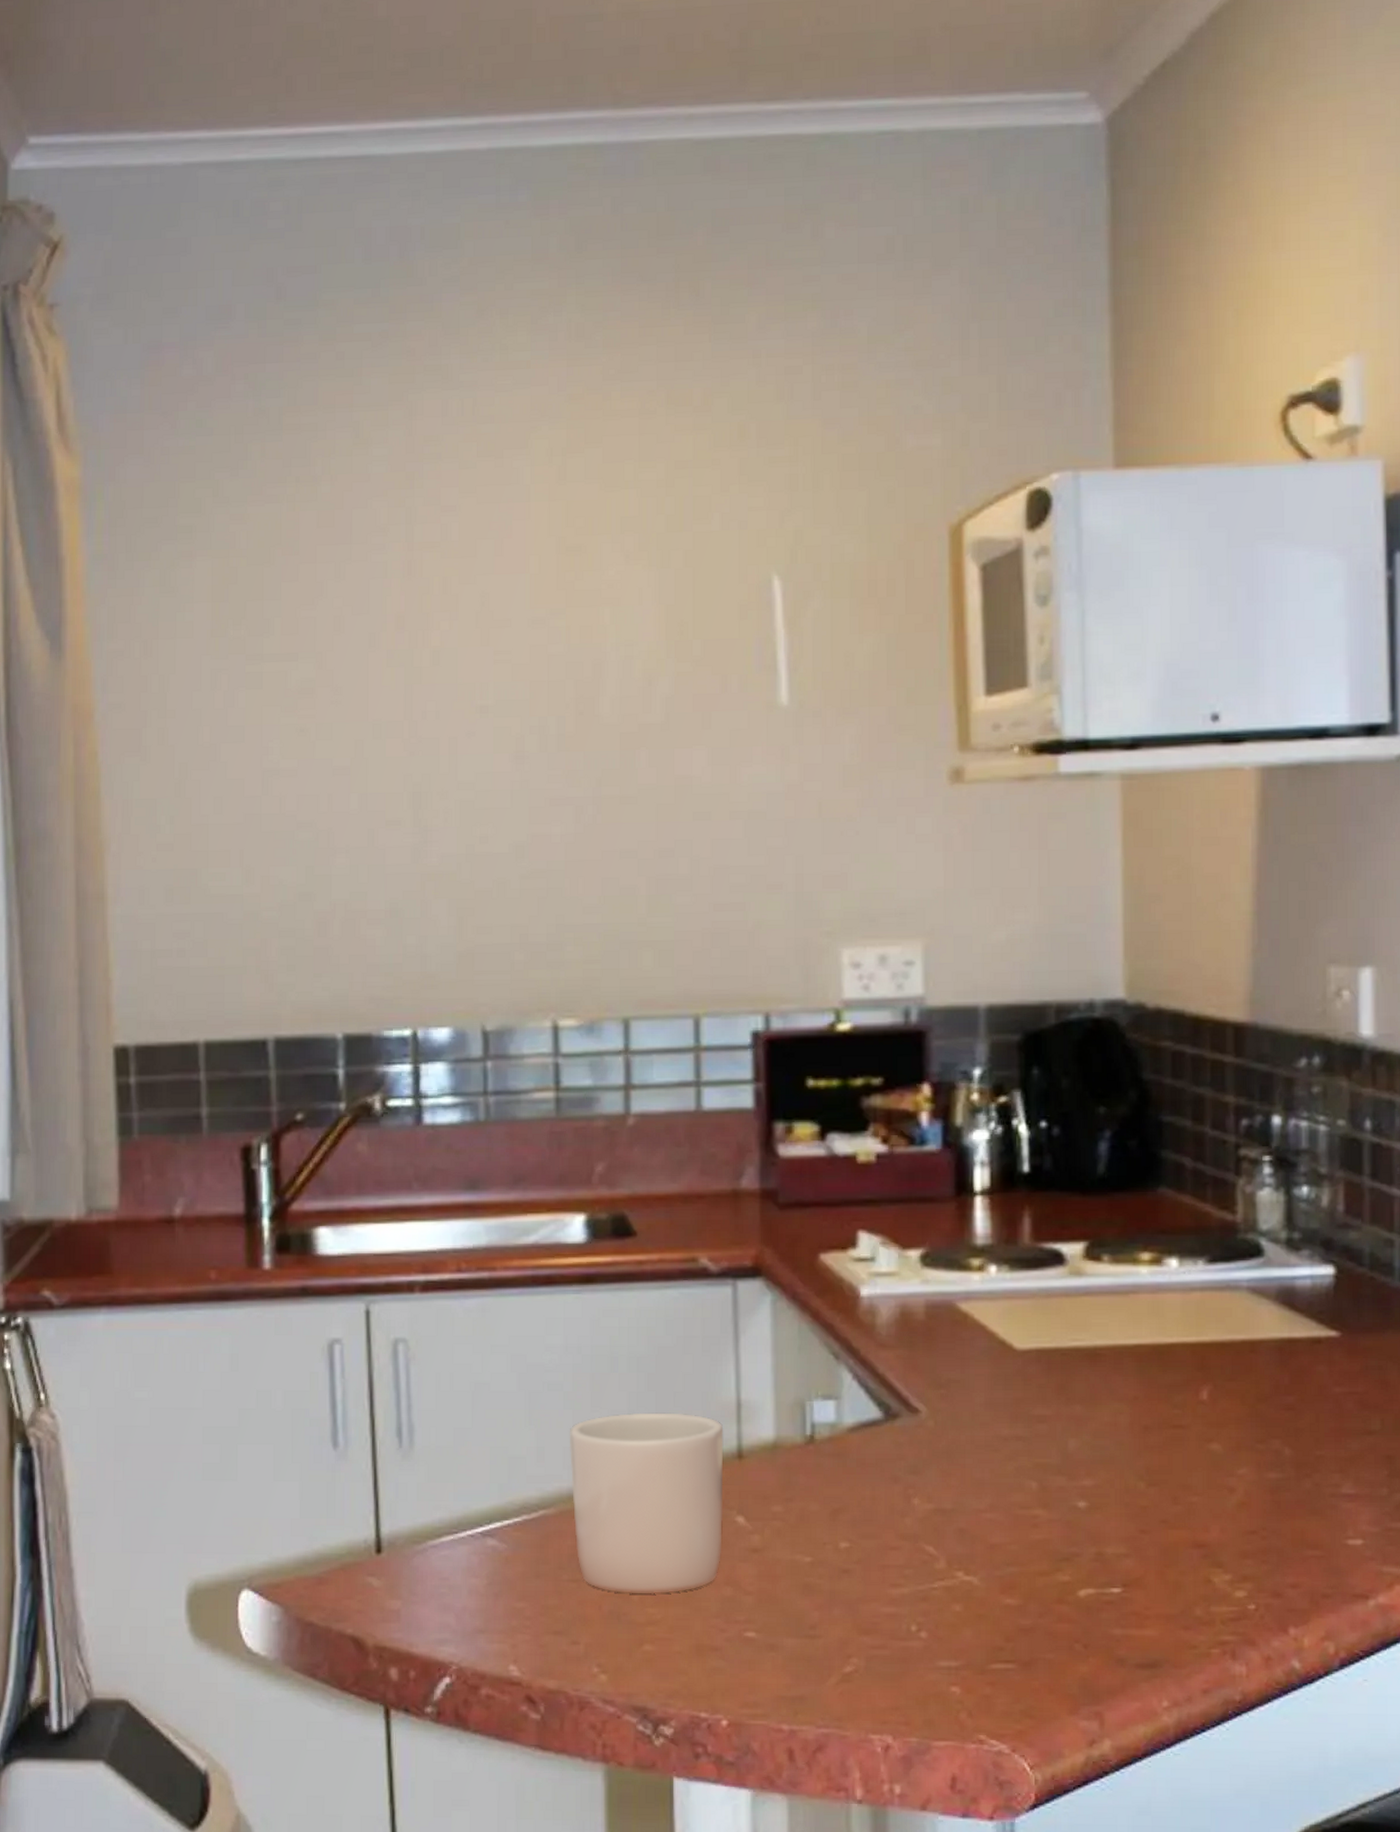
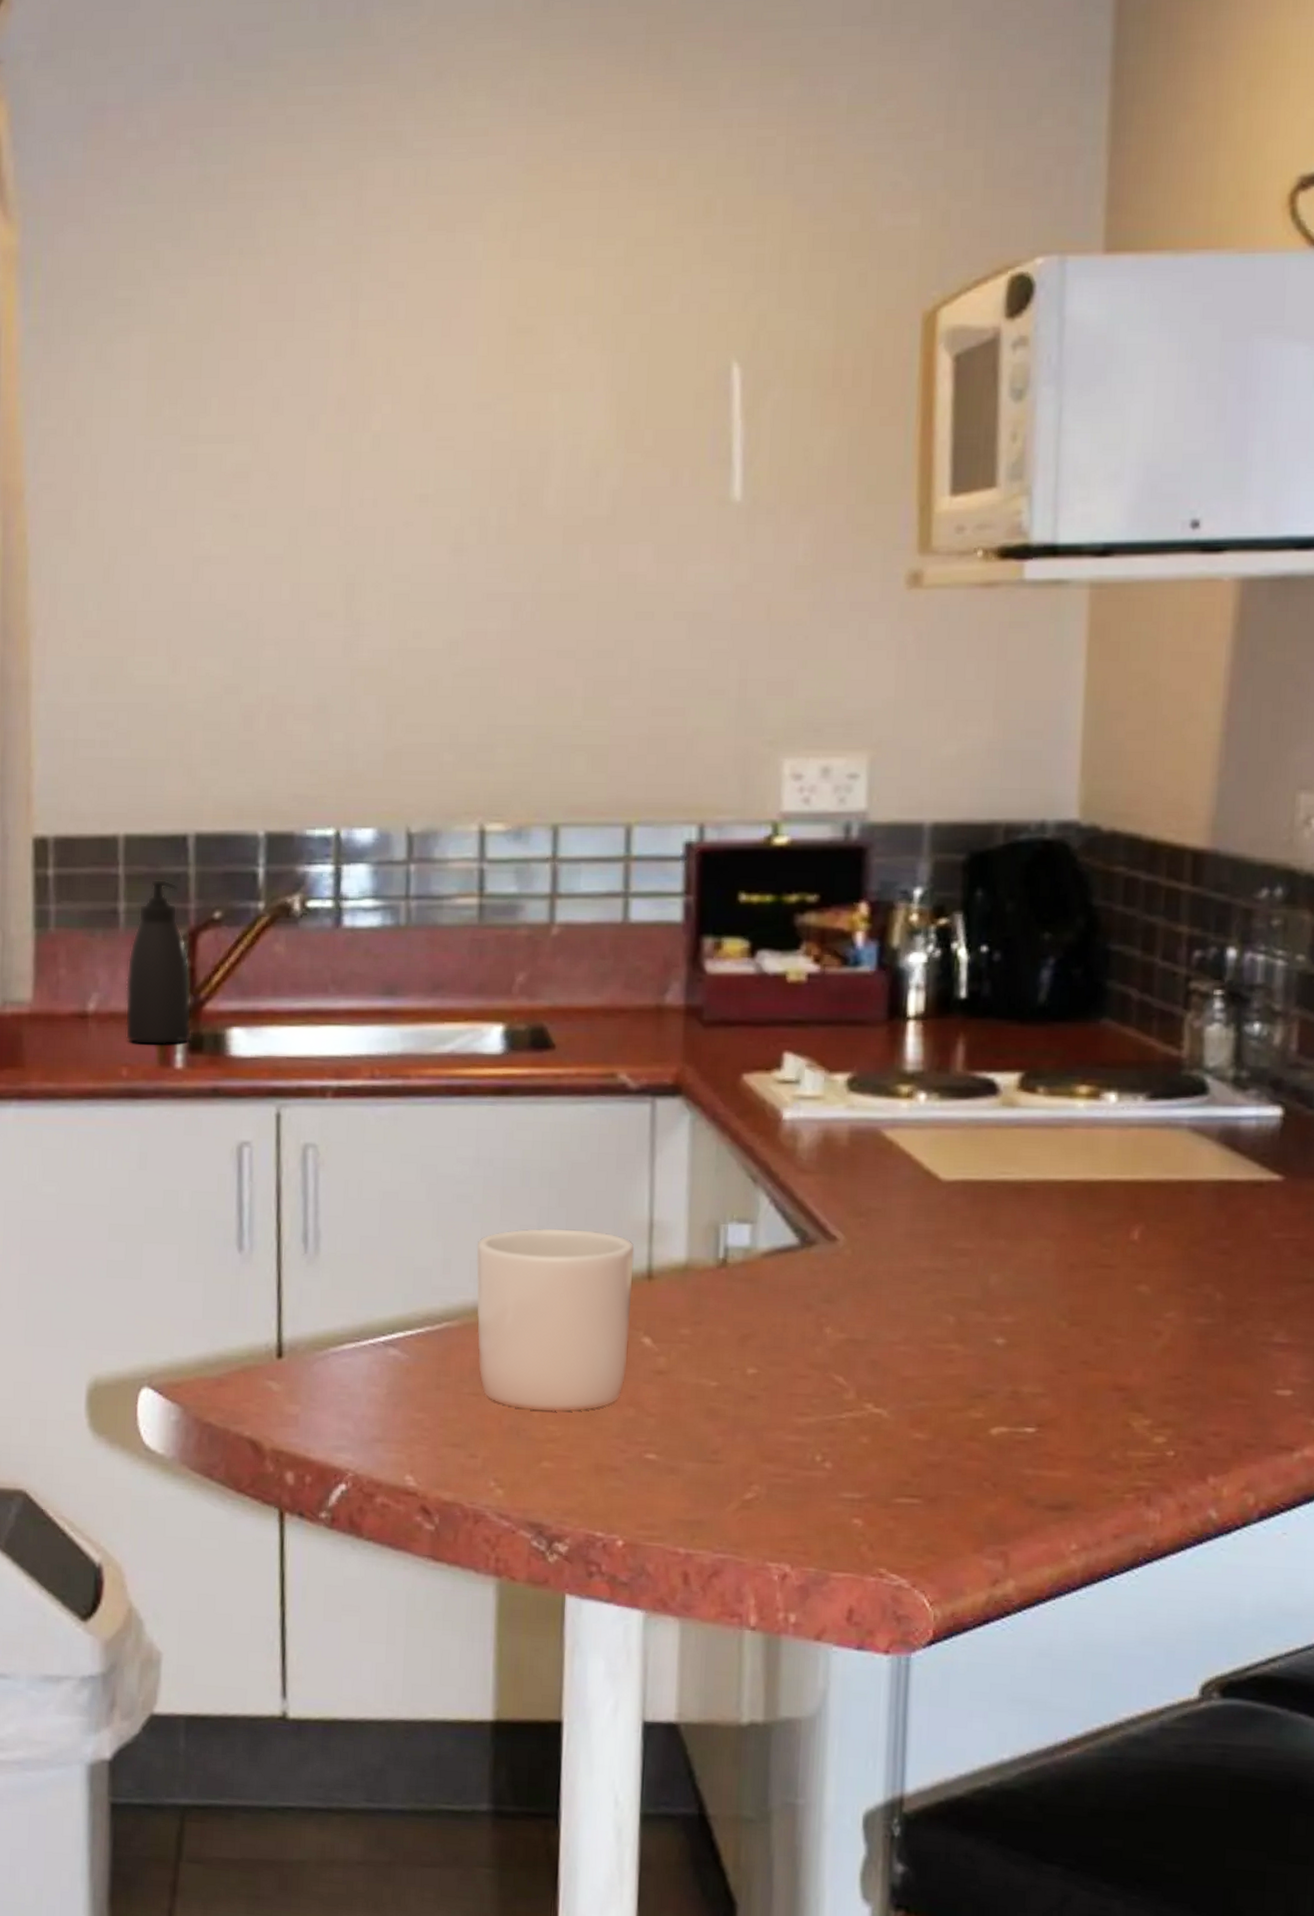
soap dispenser: none [210,1083,279,1247] -> present [125,879,192,1045]

